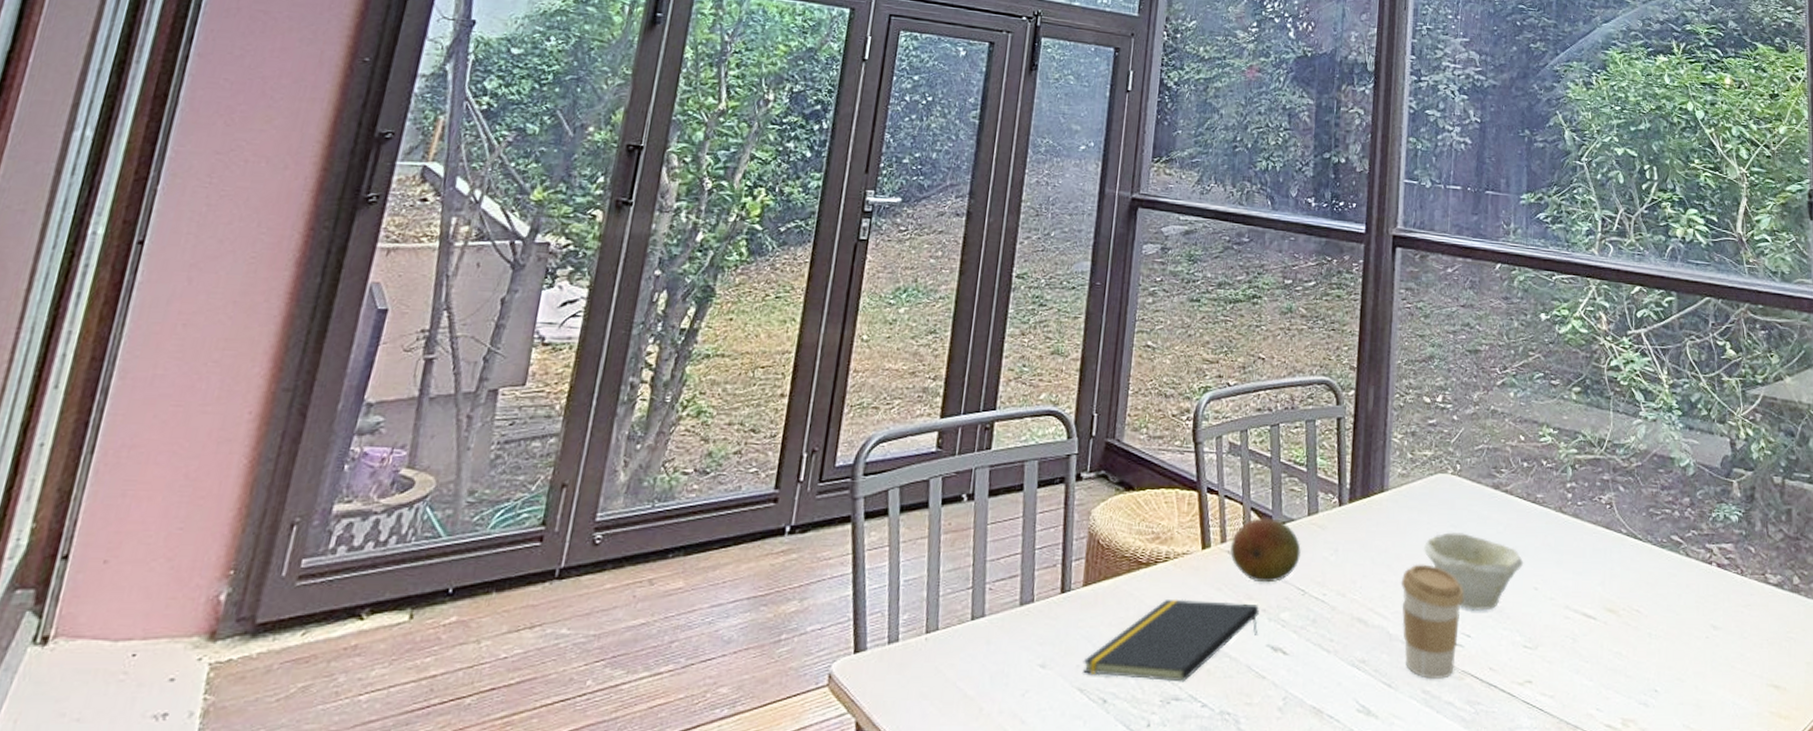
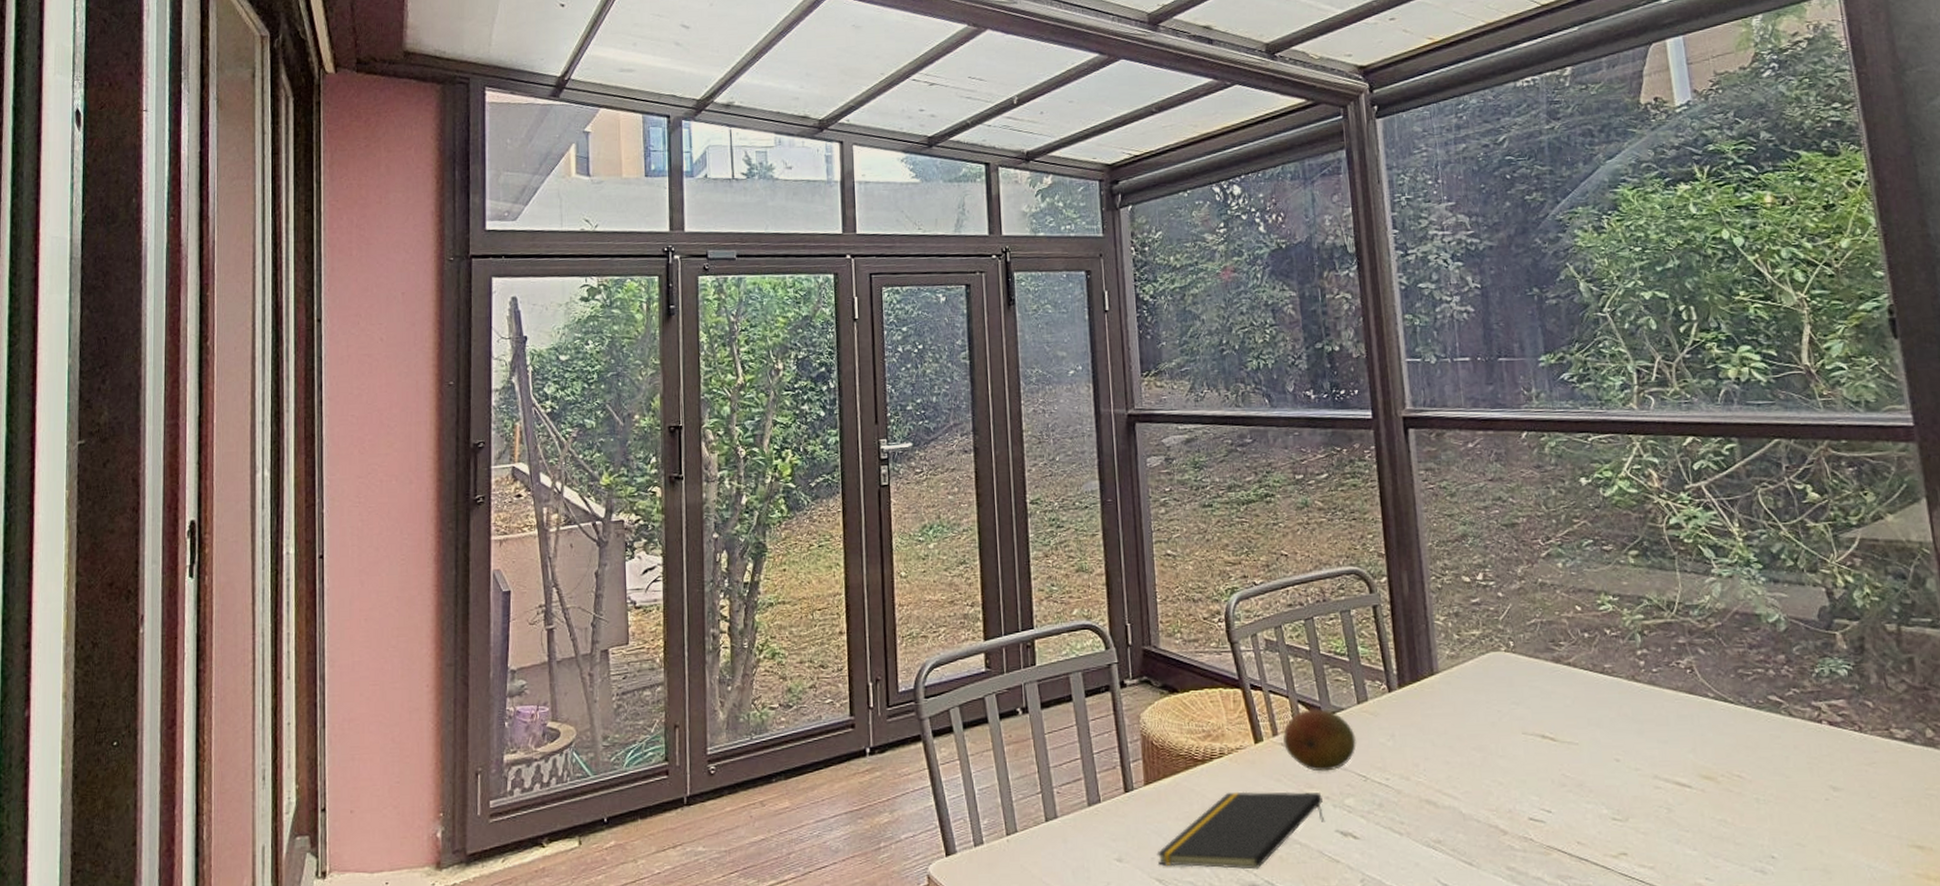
coffee cup: present [1400,564,1464,679] -> none [1466,743,1539,856]
bowl: present [1423,532,1524,611] -> none [1485,709,1600,786]

